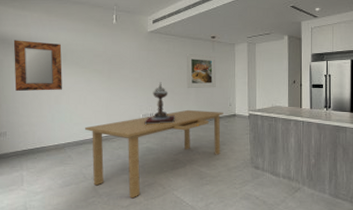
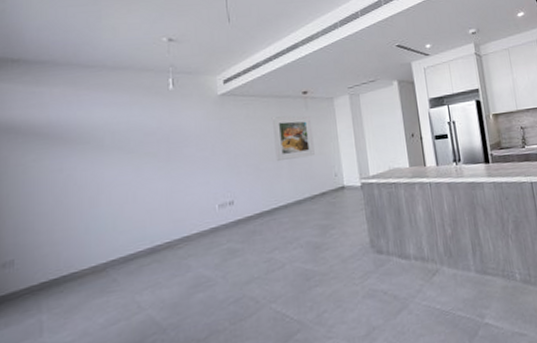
home mirror: present [13,40,62,92] -> none [23,124,99,199]
dining table: present [85,109,223,199] -> none [136,185,330,326]
decorative urn: present [144,82,175,125] -> none [222,157,264,218]

